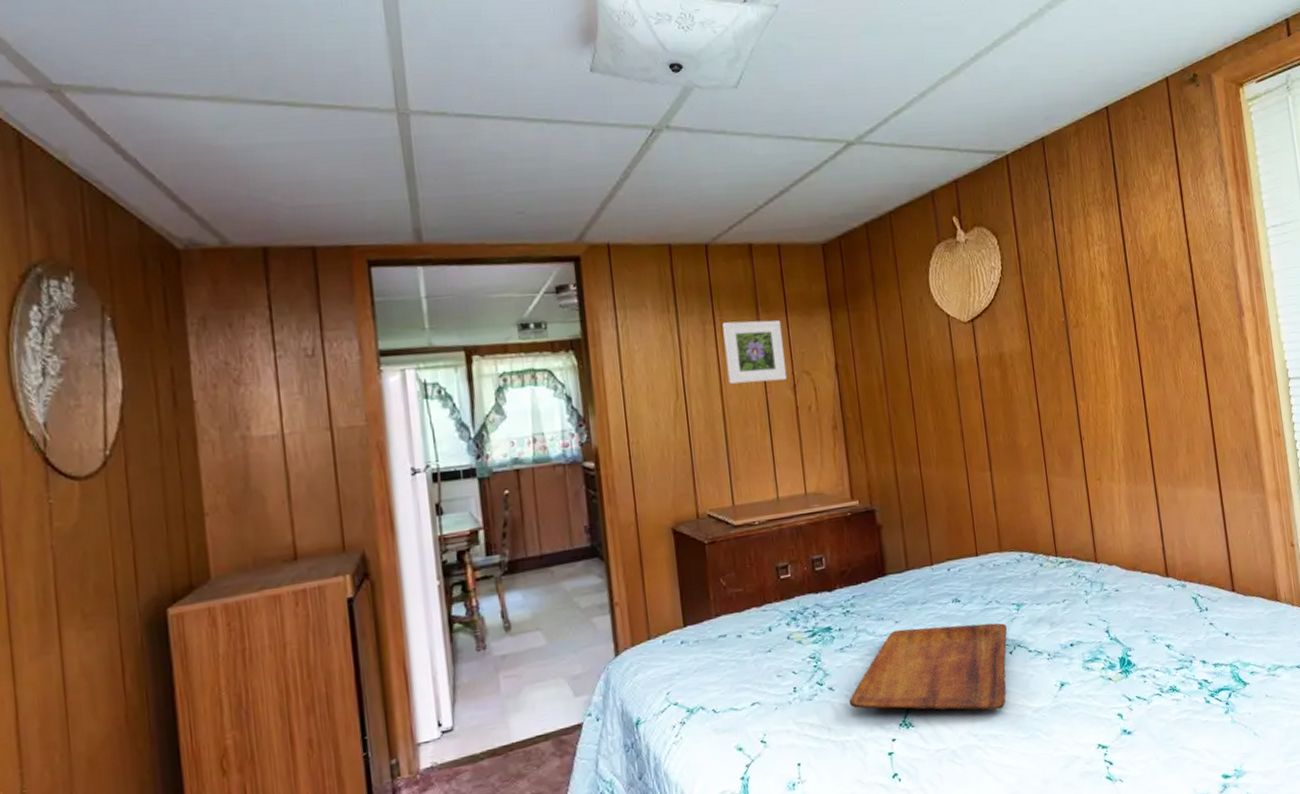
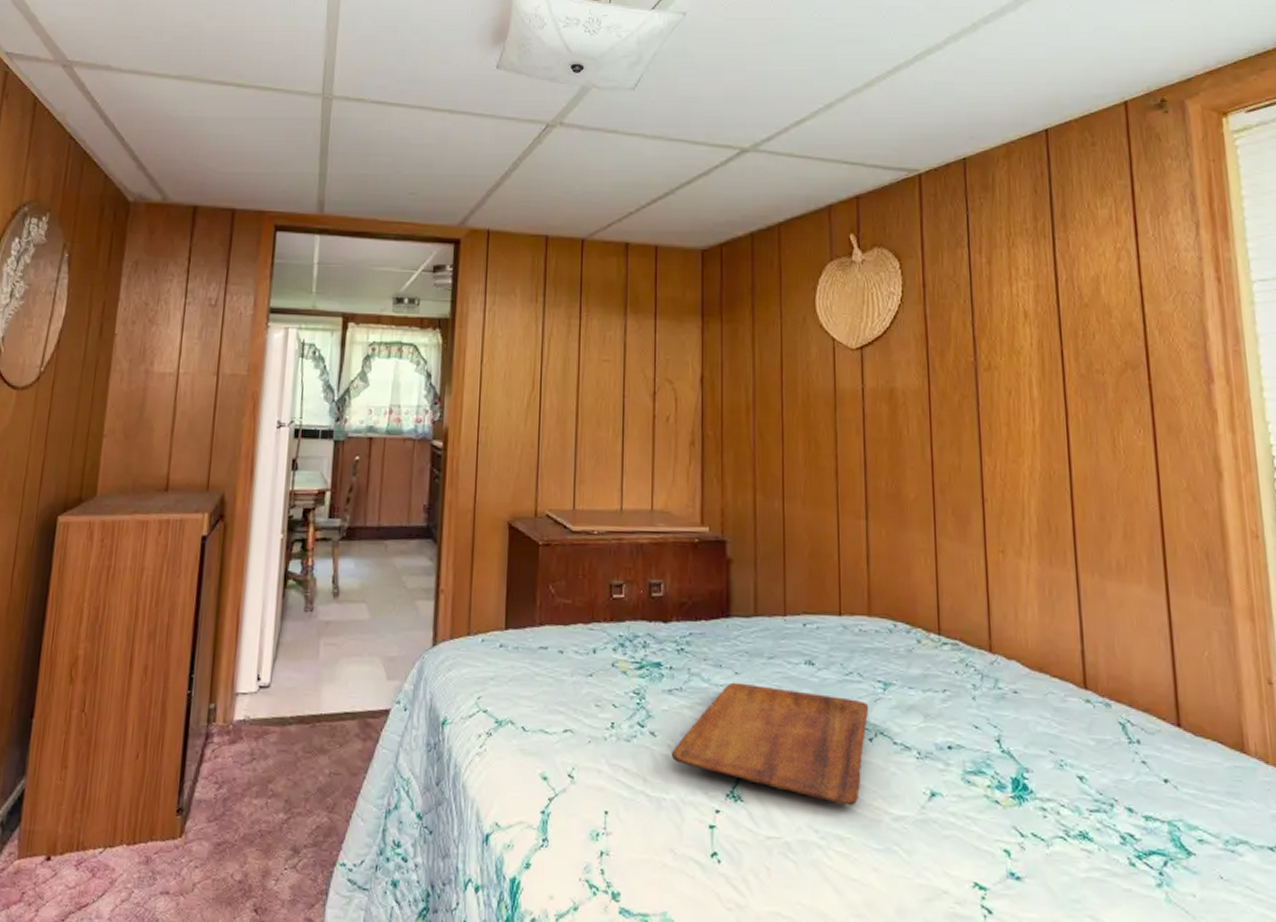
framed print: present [722,320,788,384] -> none [587,319,649,385]

